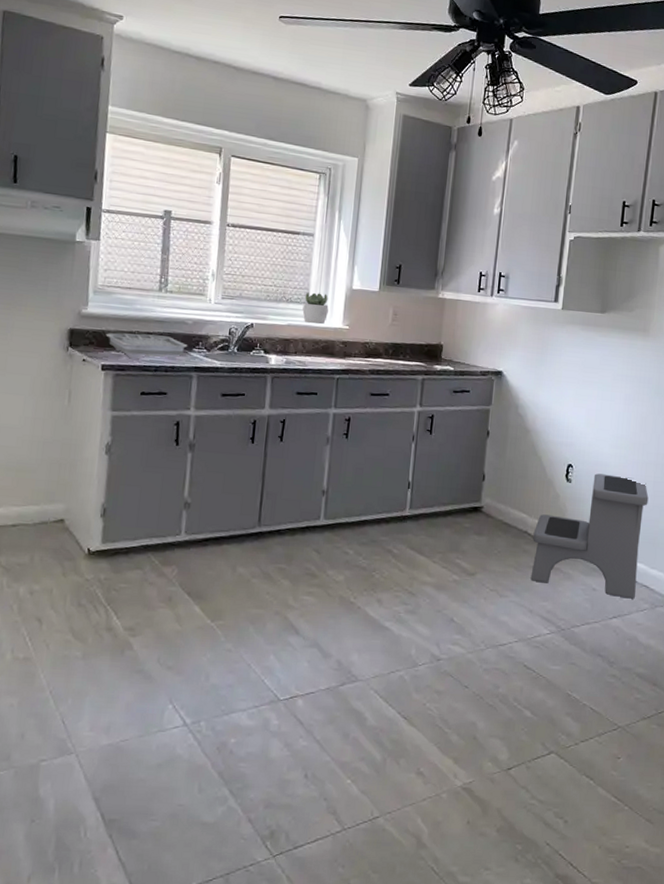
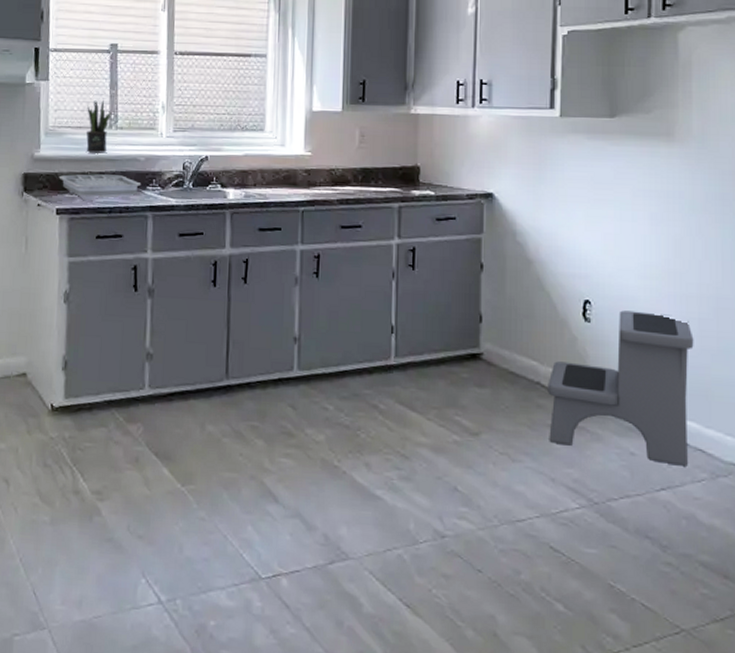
potted plant: none [135,263,161,315] -> present [85,100,111,154]
succulent plant: present [302,292,329,325] -> none [259,118,288,153]

